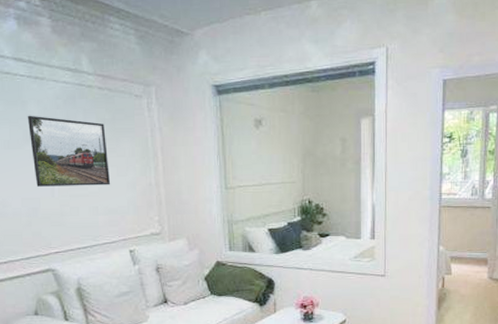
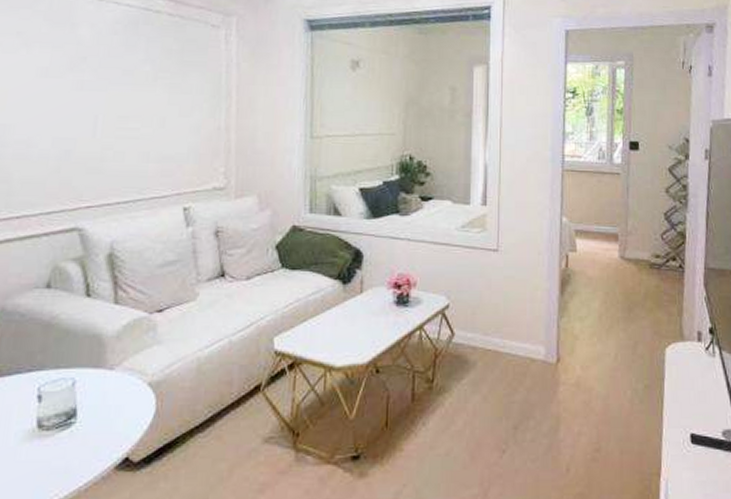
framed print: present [27,115,111,187] -> none [74,39,171,127]

